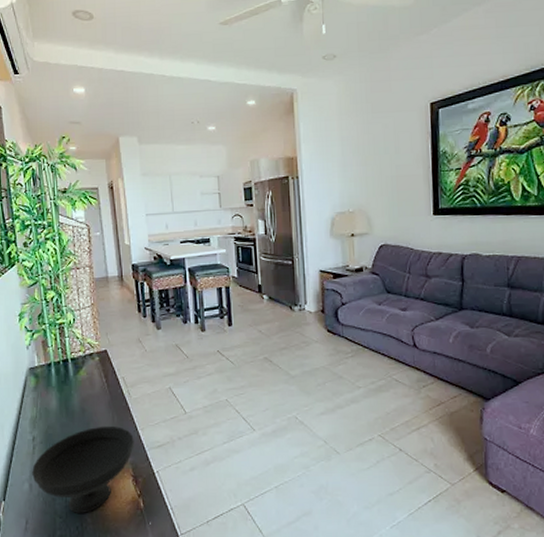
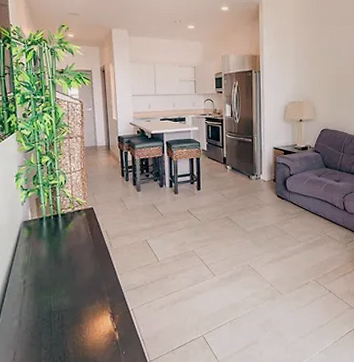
bowl: present [32,425,134,513] -> none [22,271,113,345]

